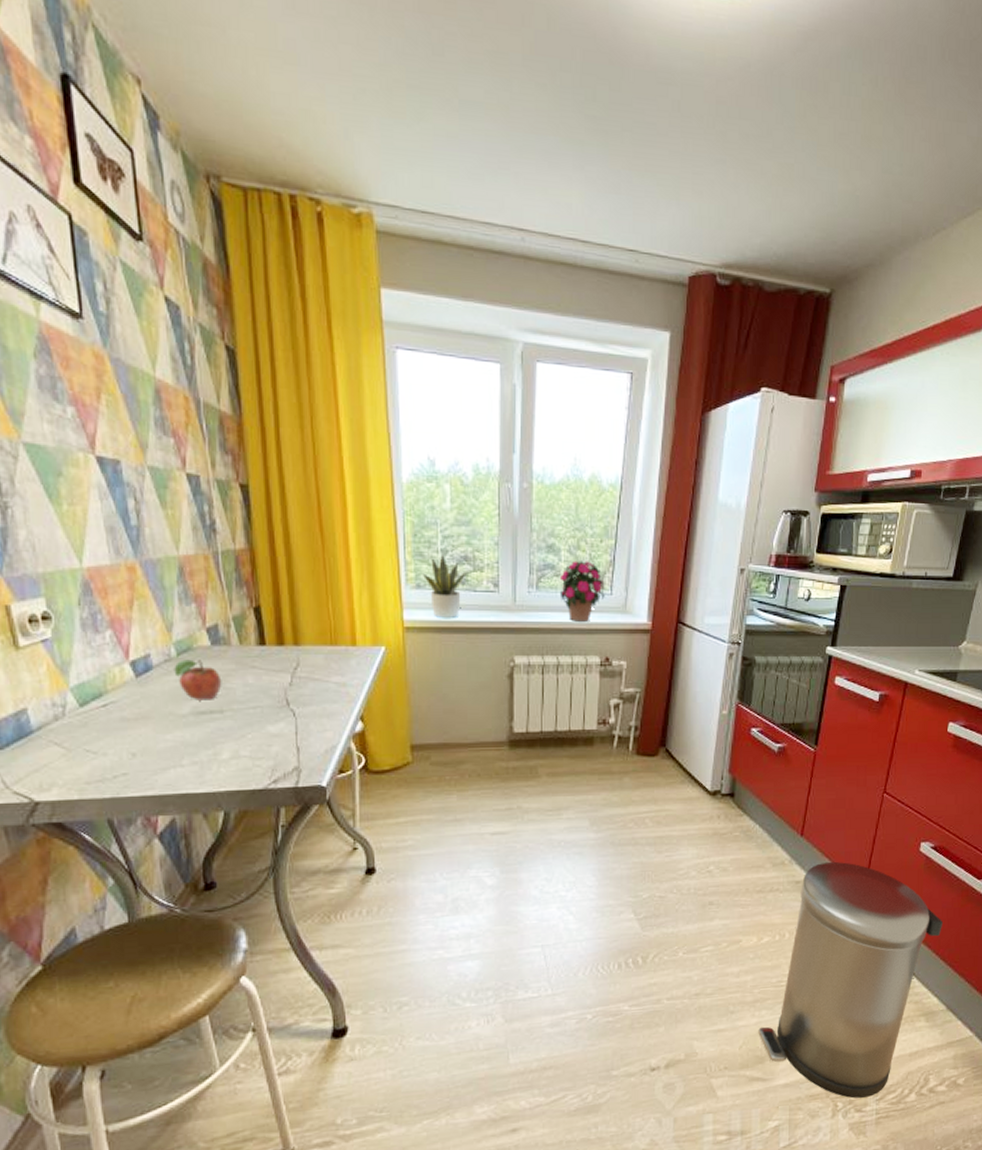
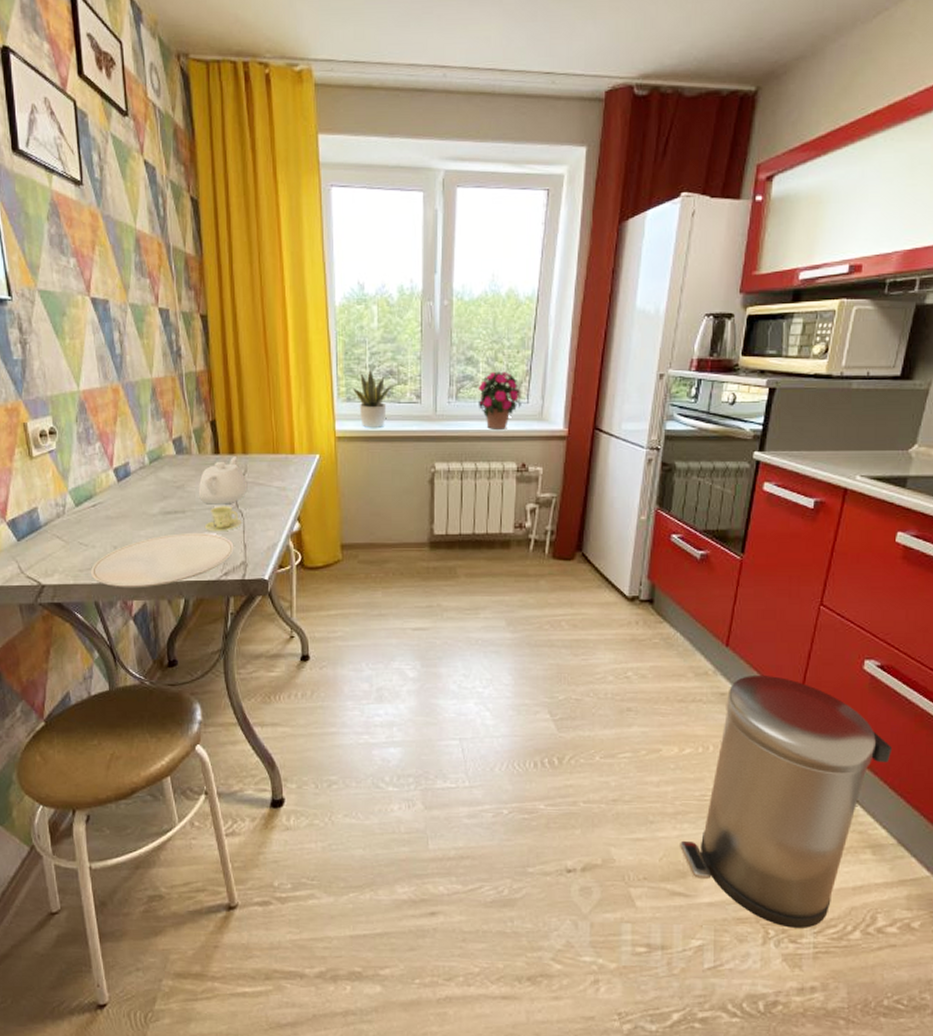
plate: none [100,736,285,802] -> present [90,533,234,588]
fruit: present [174,659,222,700] -> none [147,467,185,502]
teapot: none [239,647,301,703] -> present [198,455,248,505]
cup and saucer: none [247,704,294,734] -> present [204,506,242,532]

